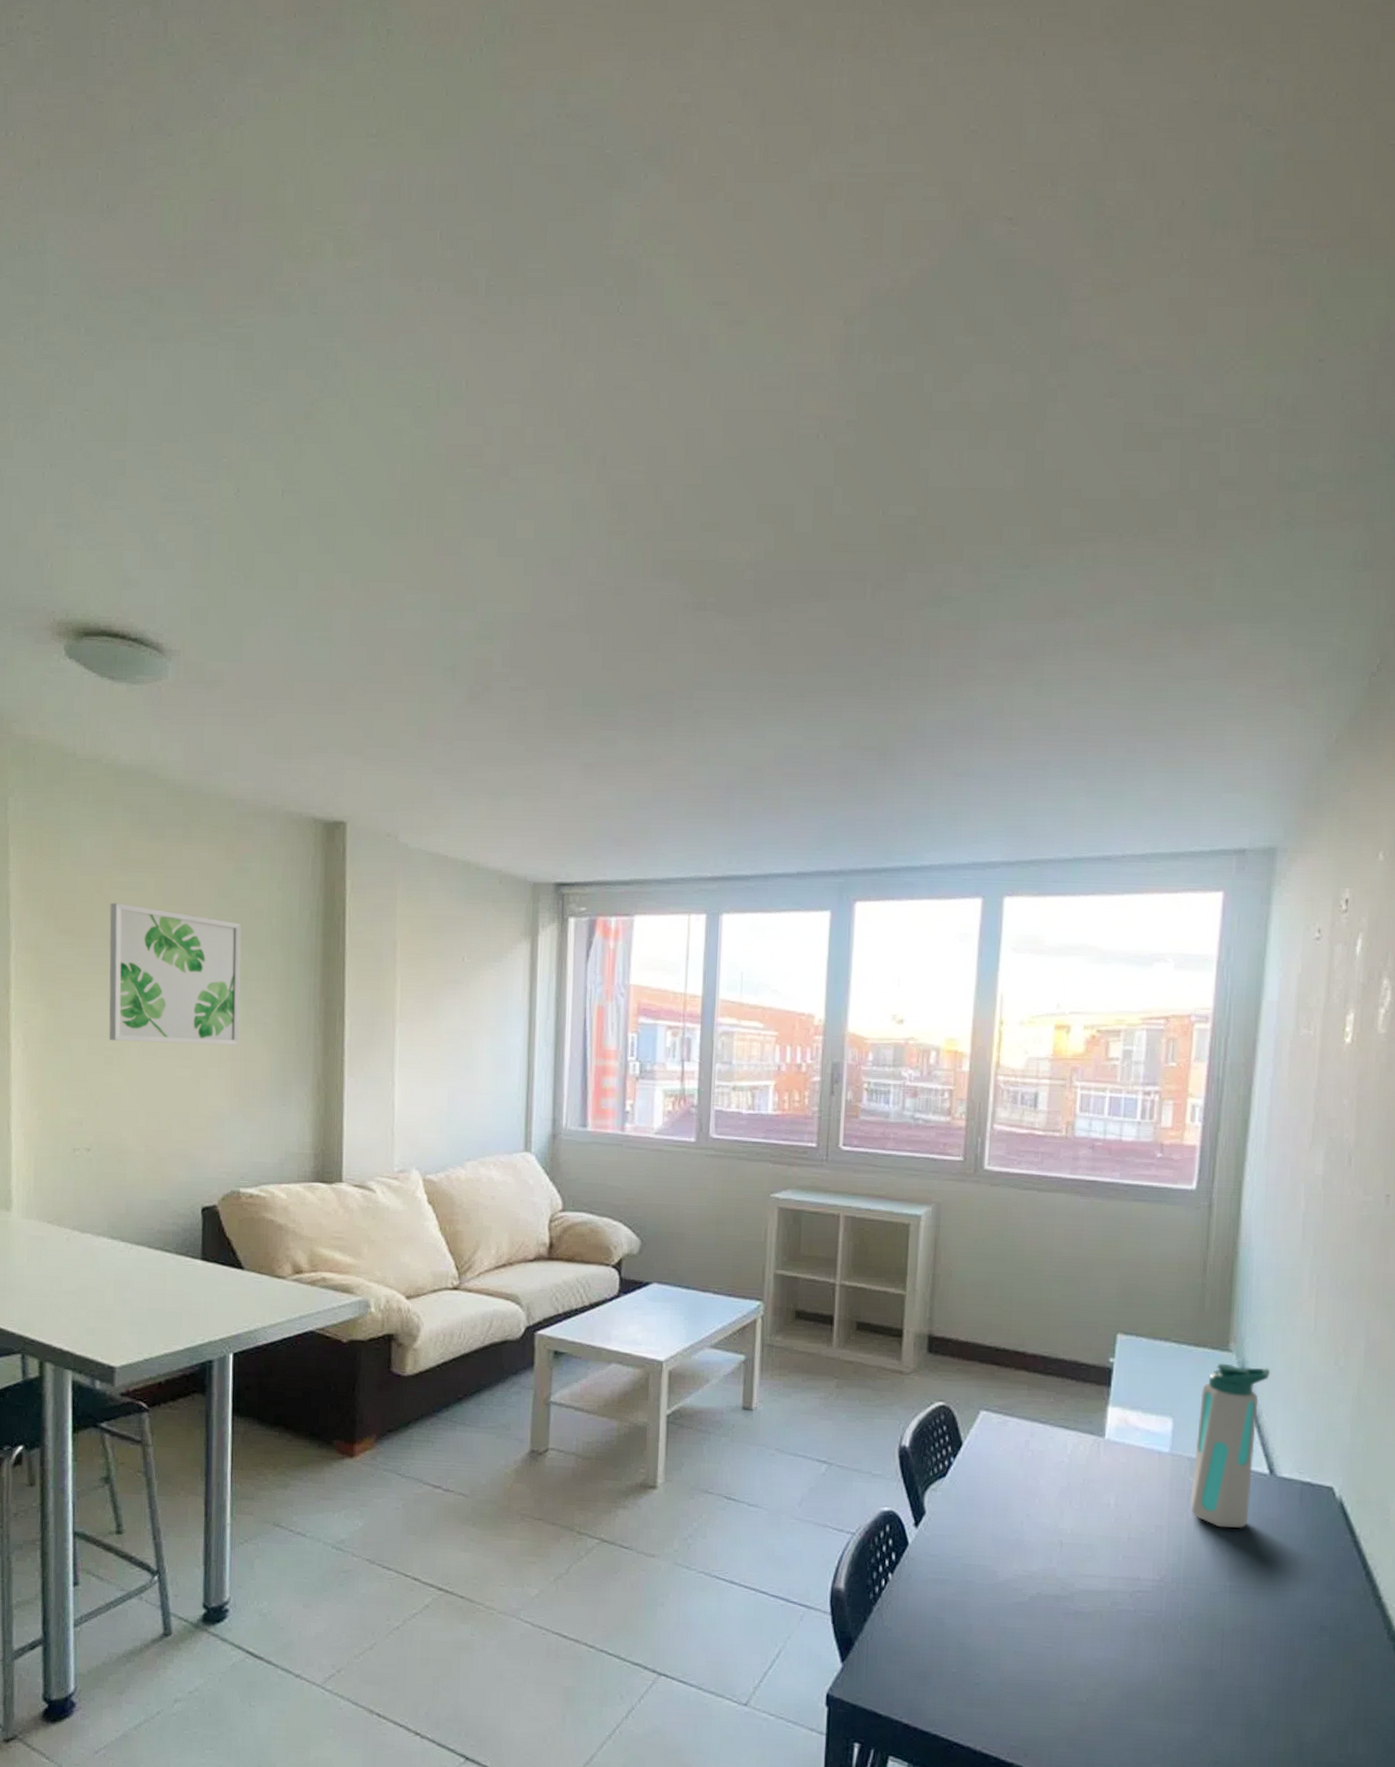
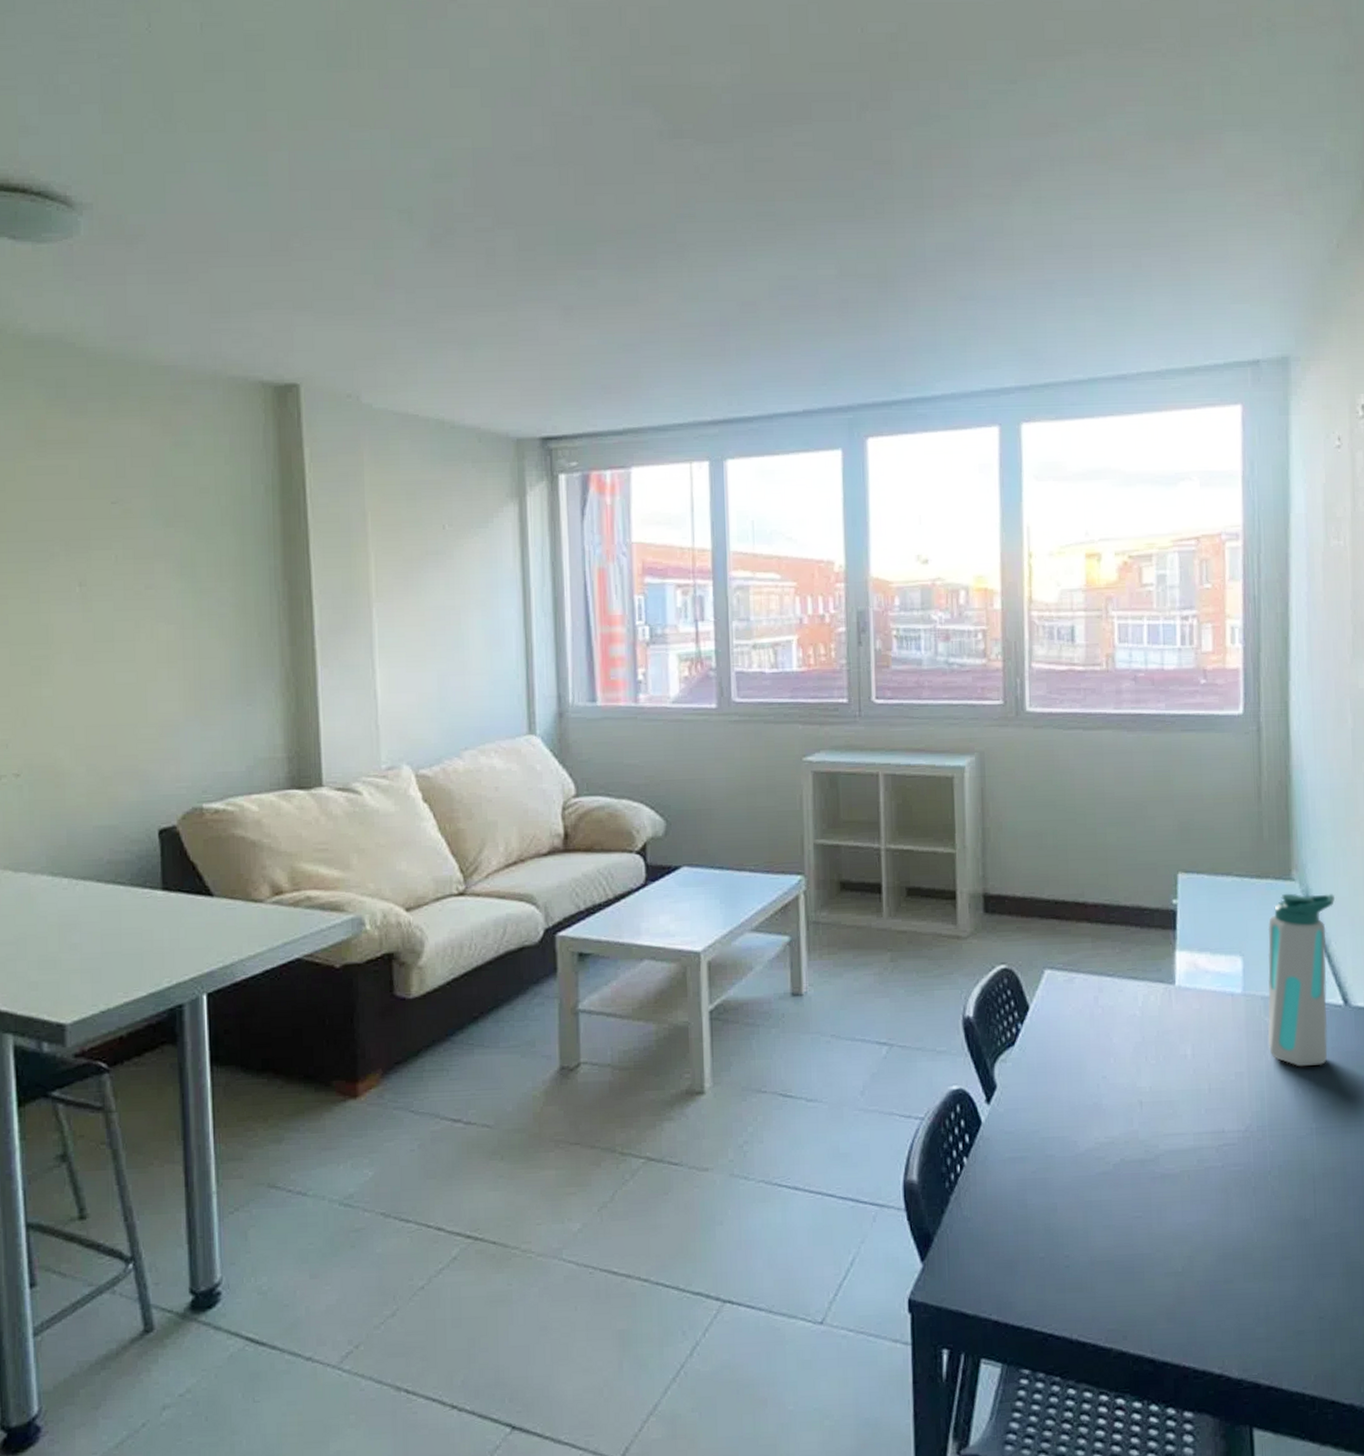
wall art: present [109,902,242,1046] -> none [27,490,191,647]

